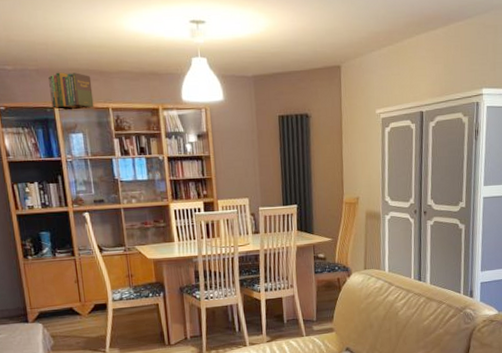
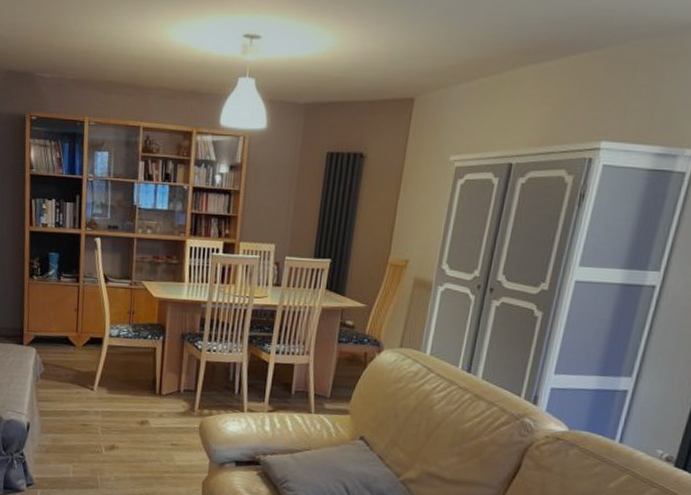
books: present [48,72,94,111] -> none [82,84,127,126]

